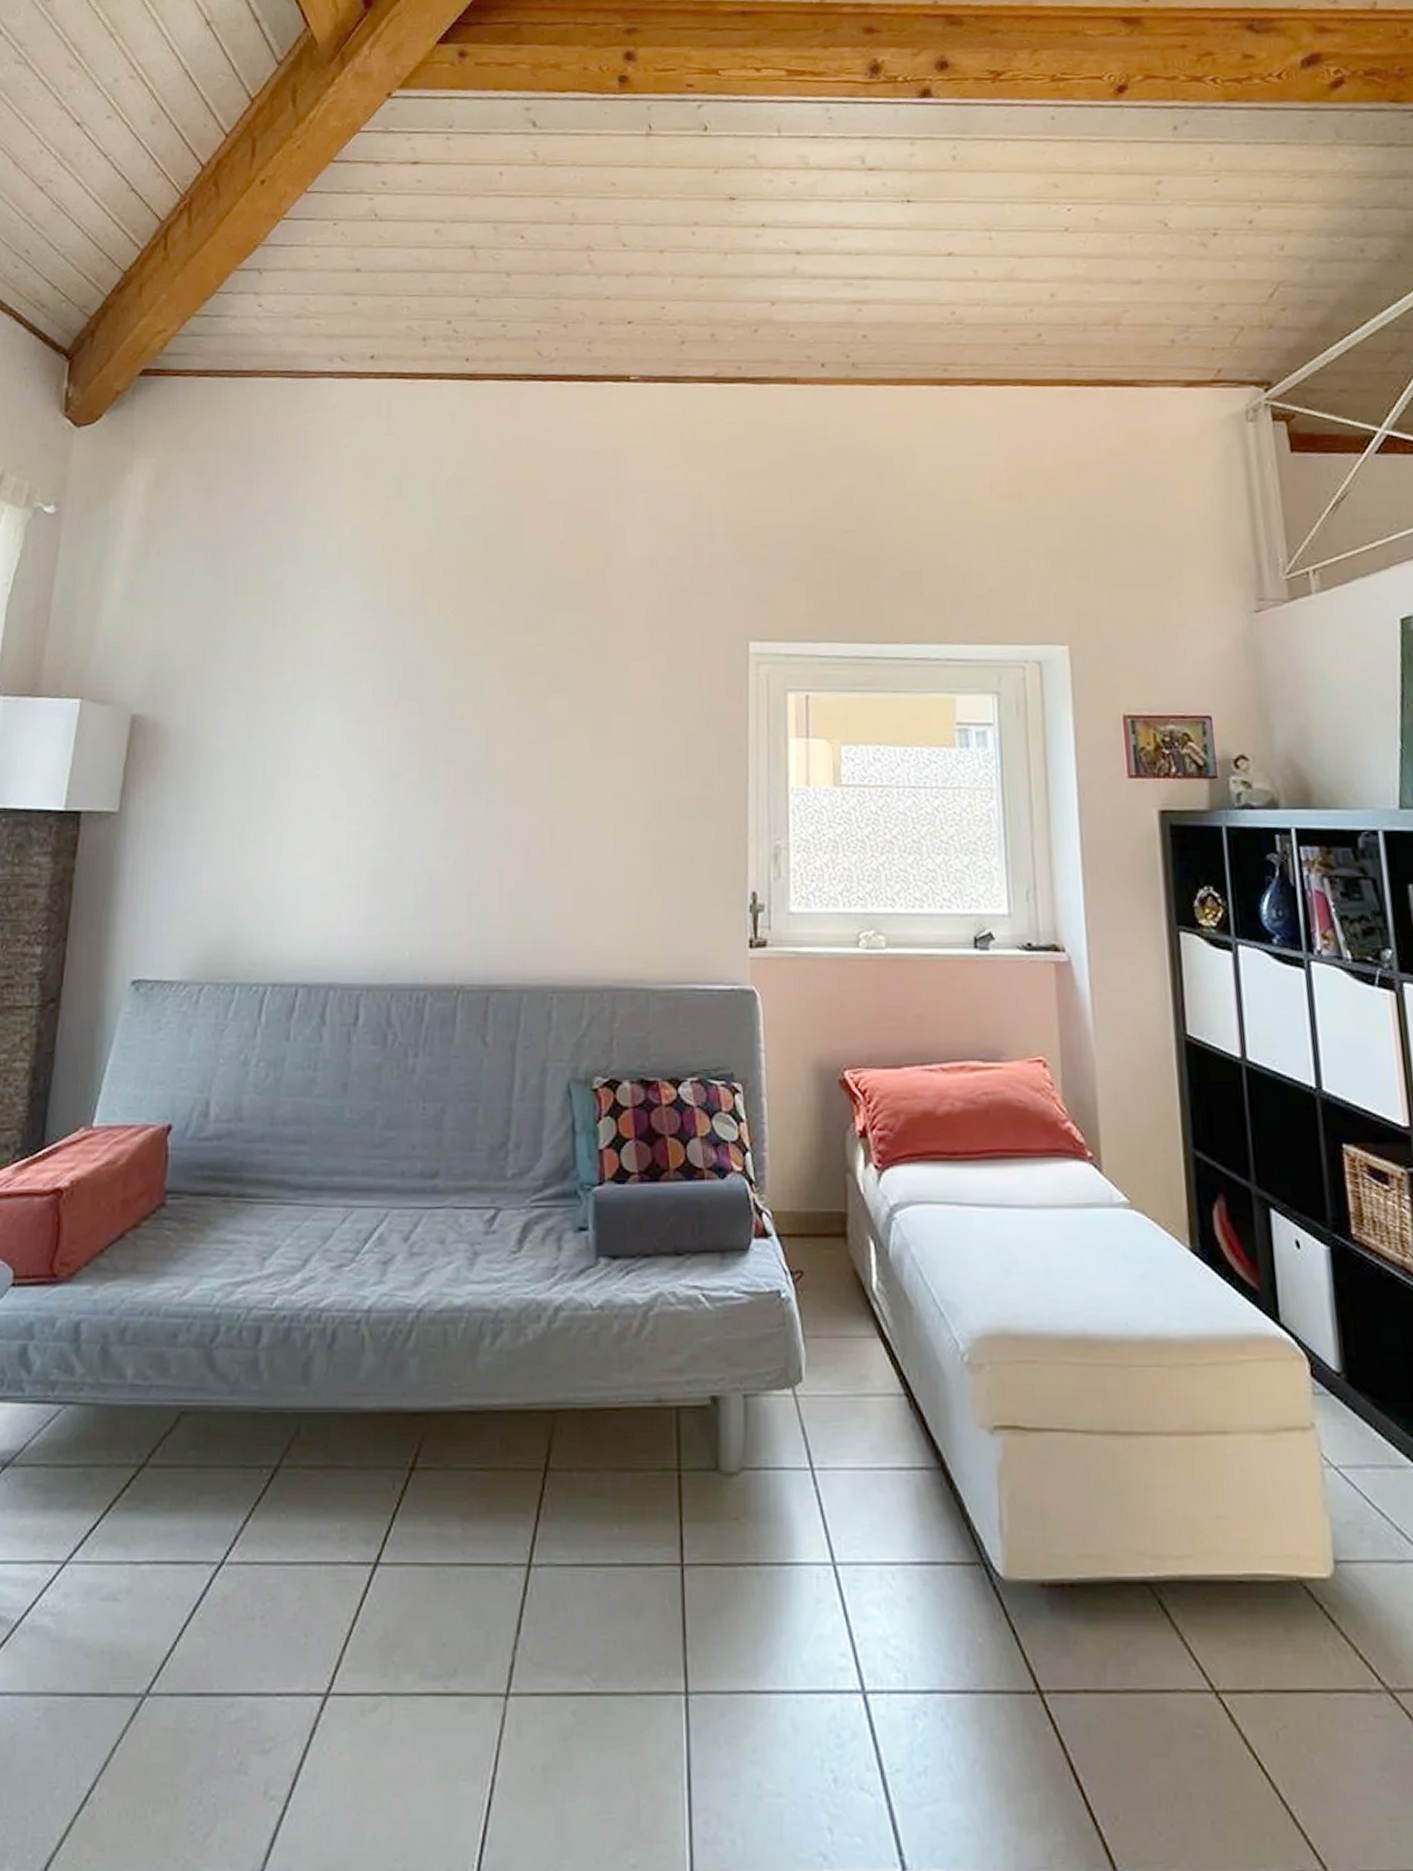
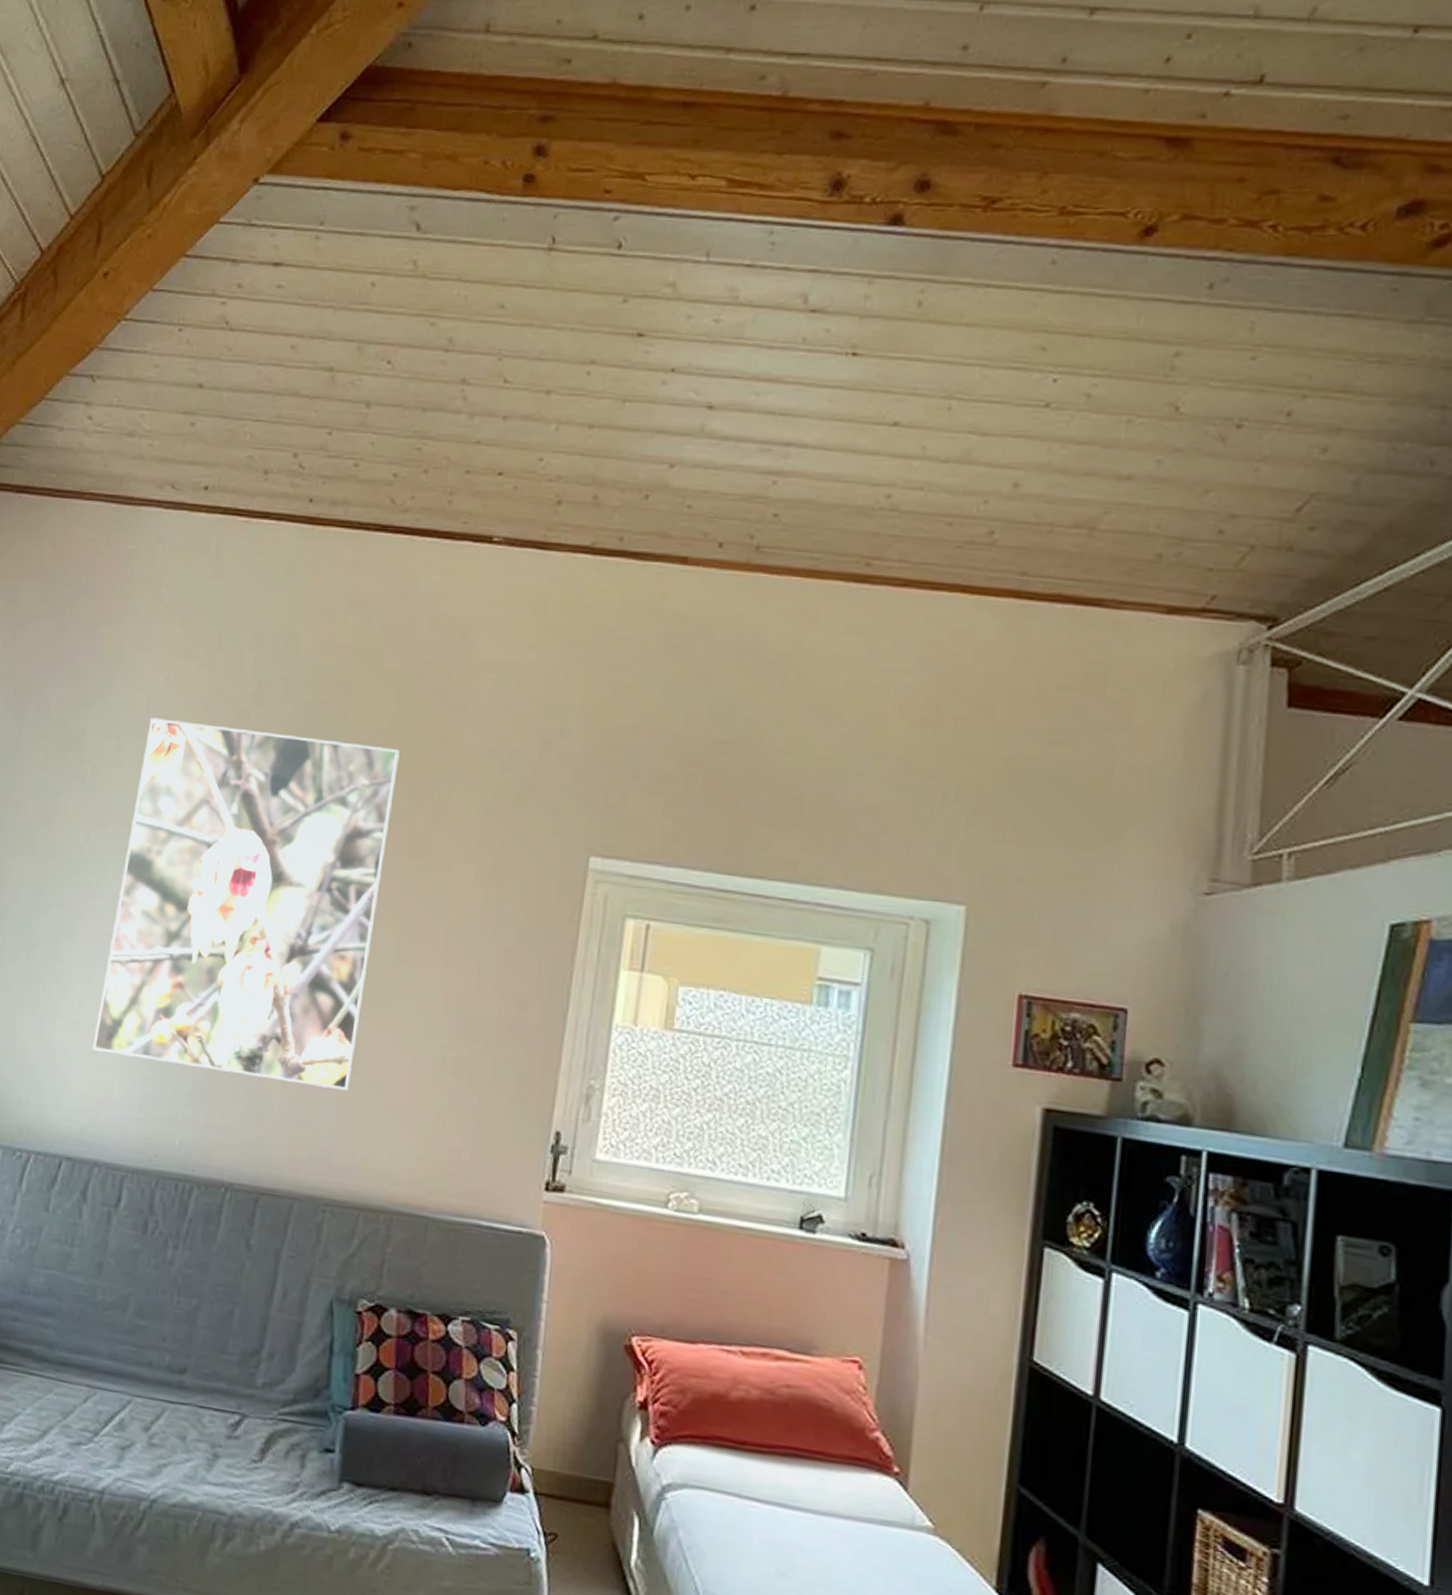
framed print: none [317,564,572,883] -> present [92,718,400,1091]

